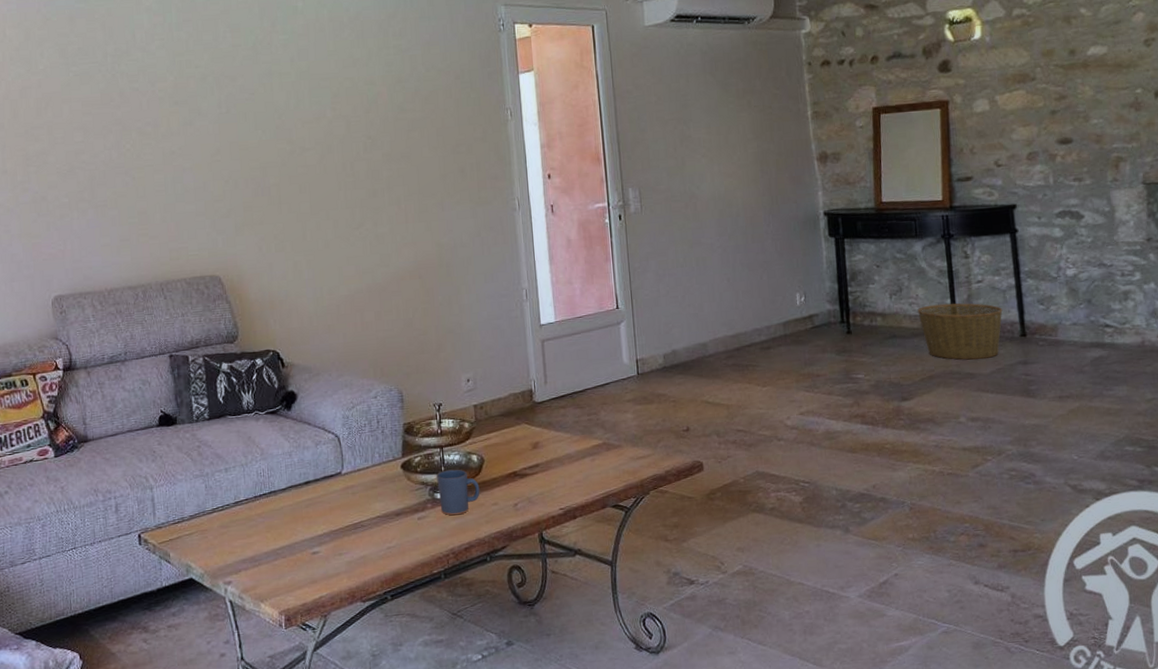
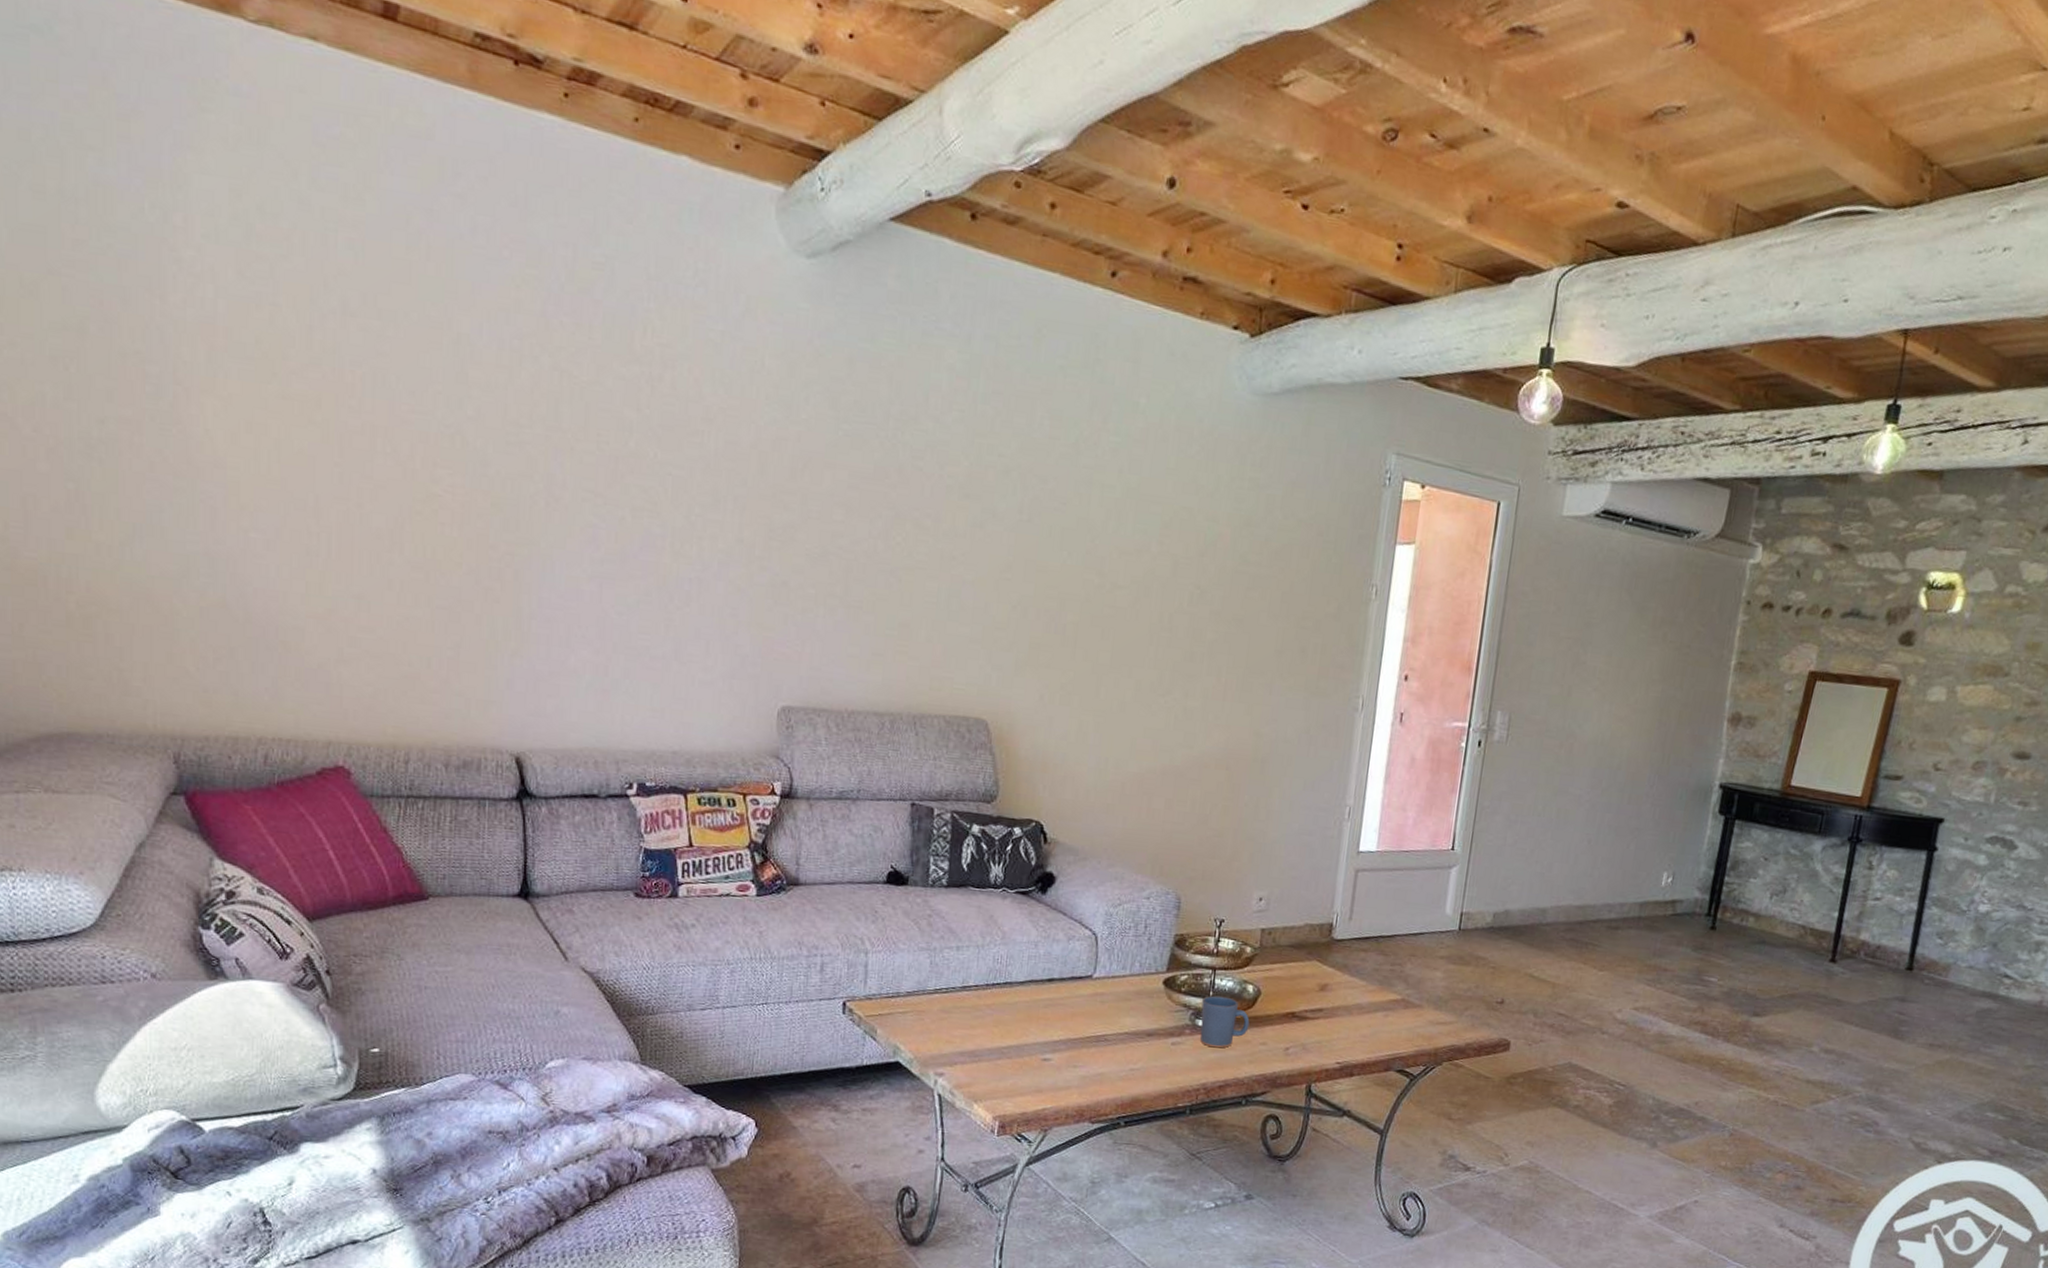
basket: present [917,303,1003,360] -> none [1797,914,1895,987]

